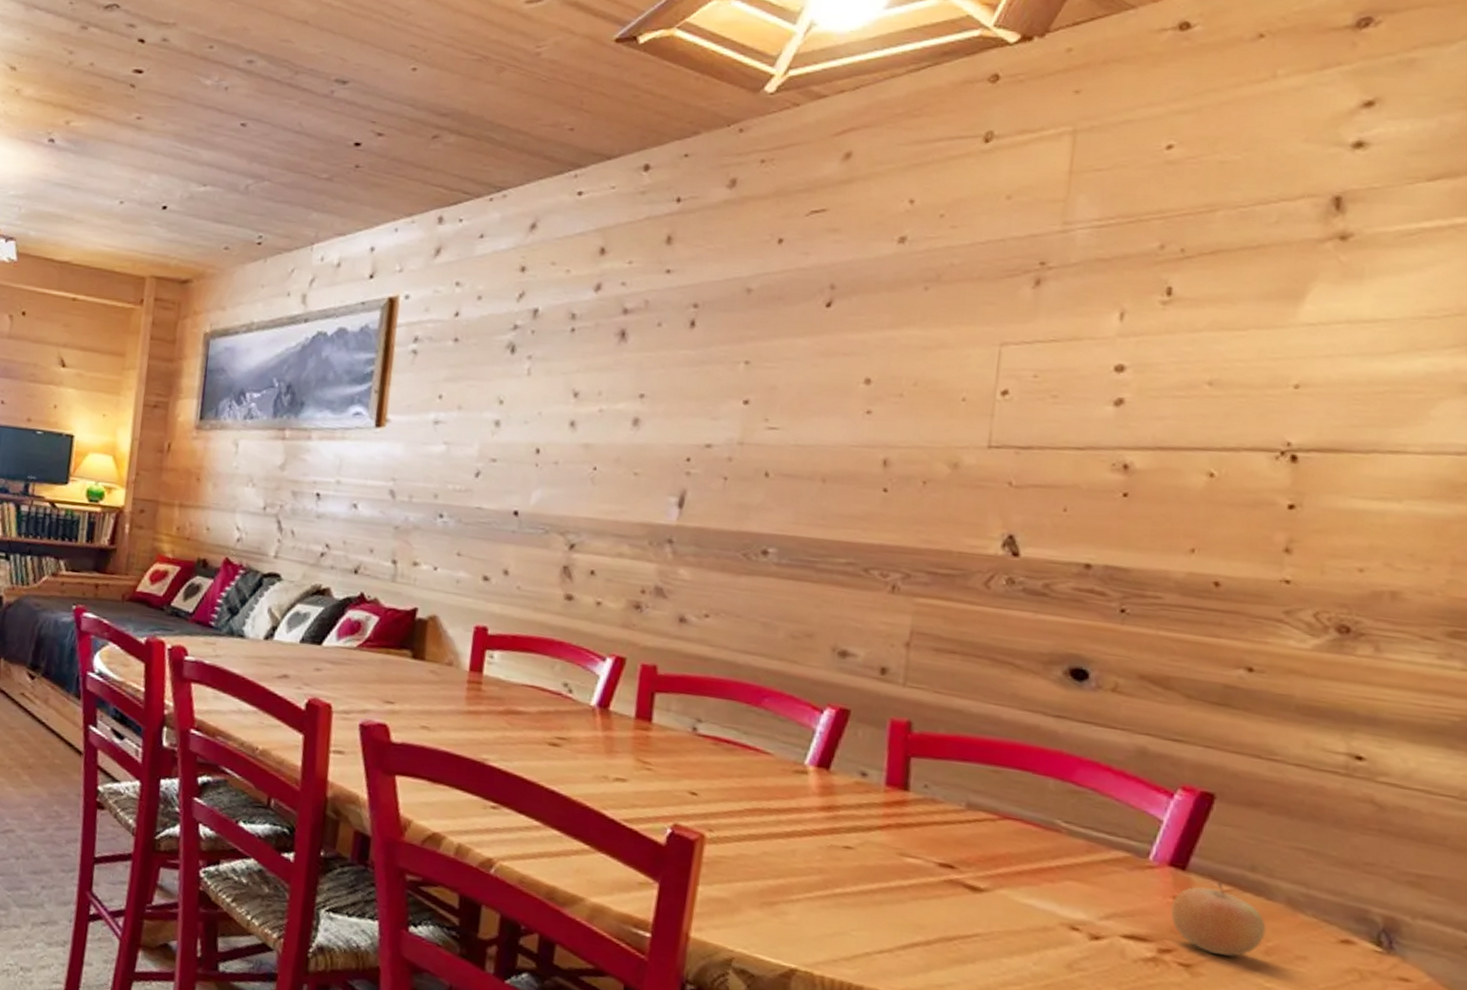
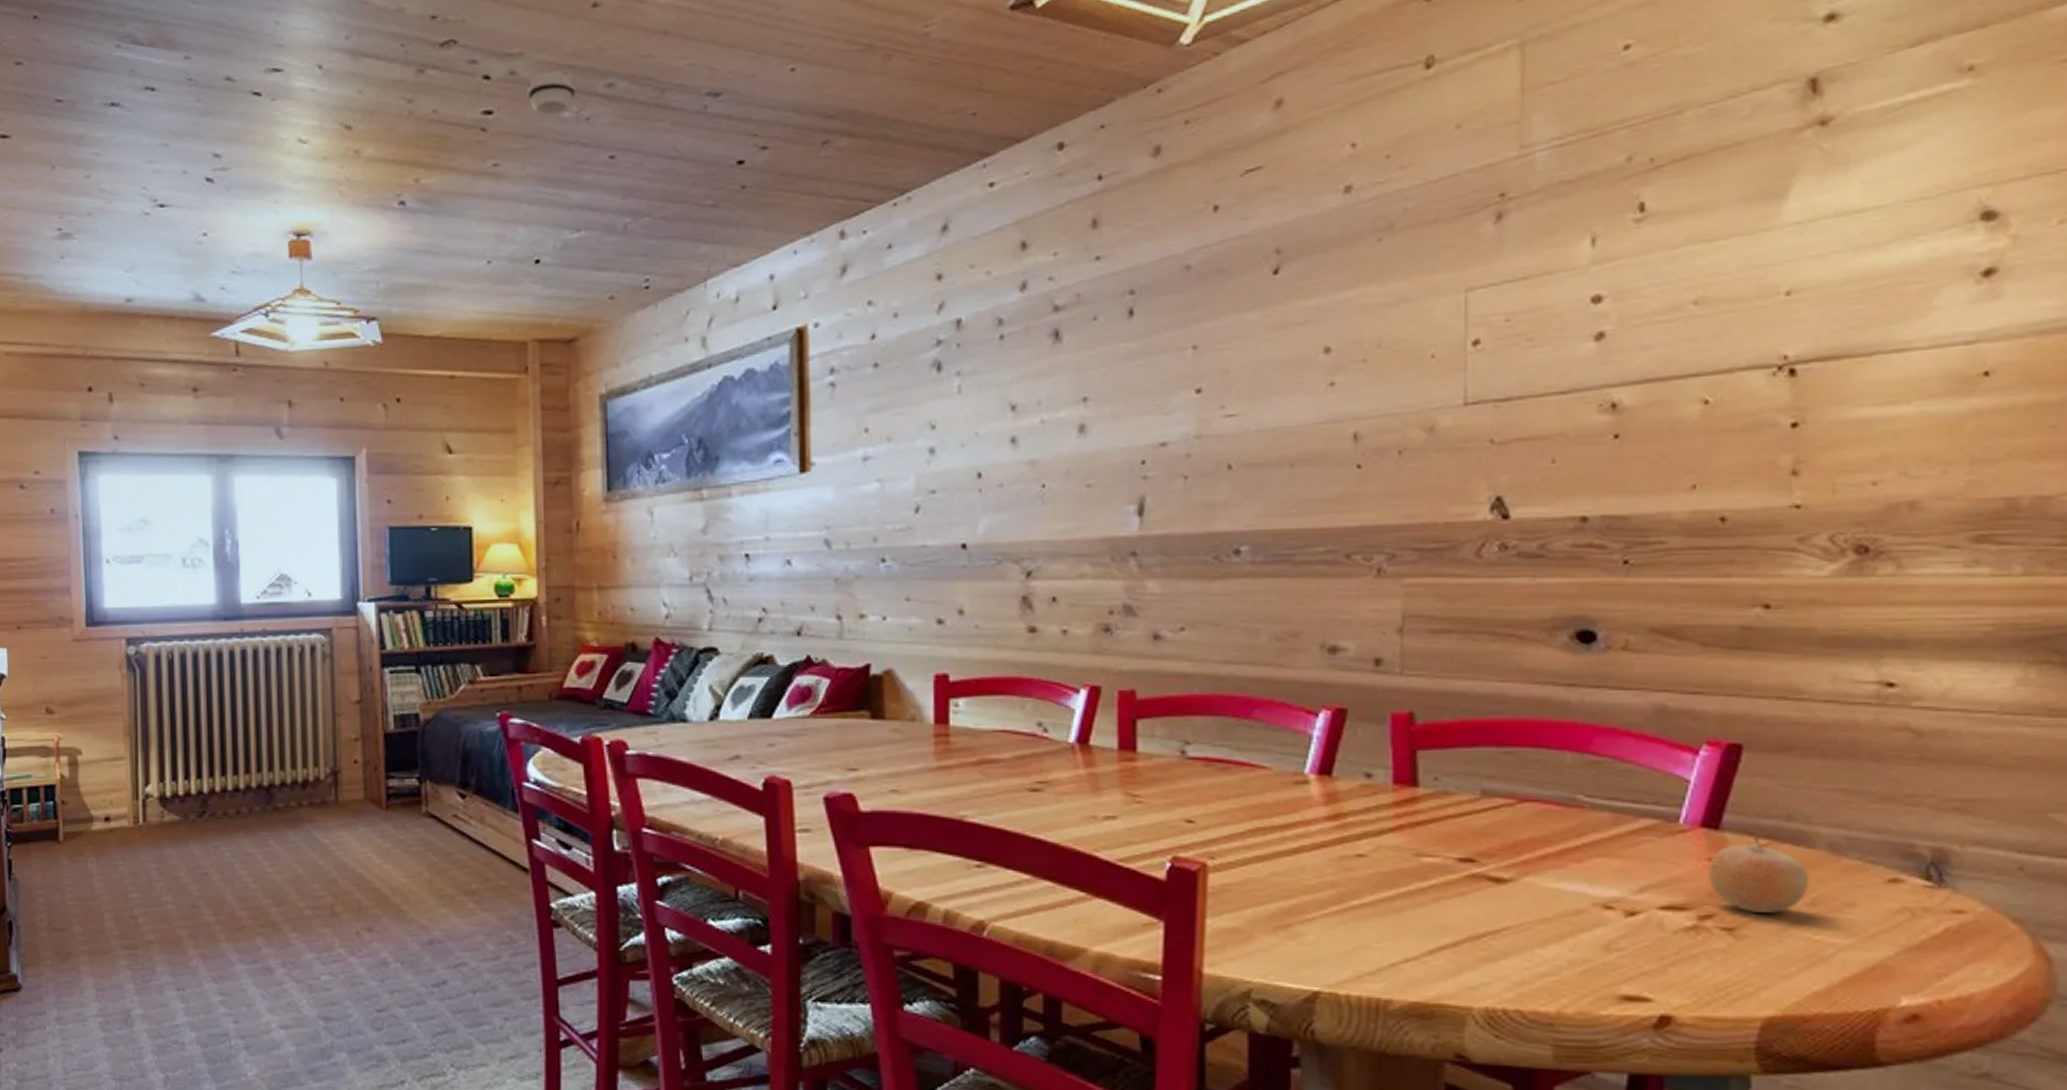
smoke detector: none [175,42,220,82] -> present [527,70,577,116]

